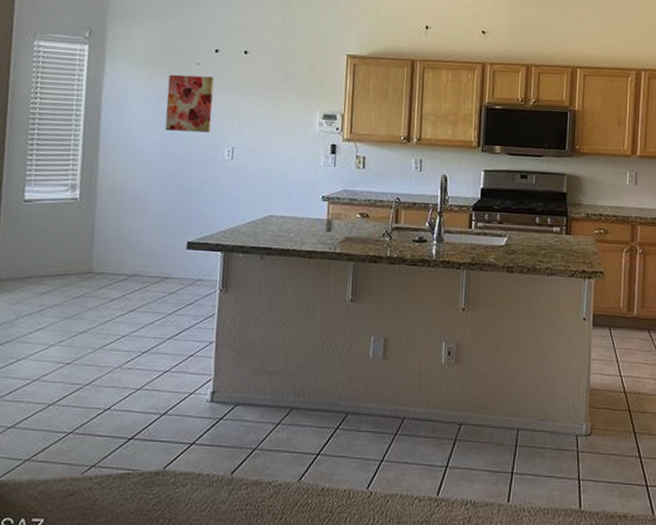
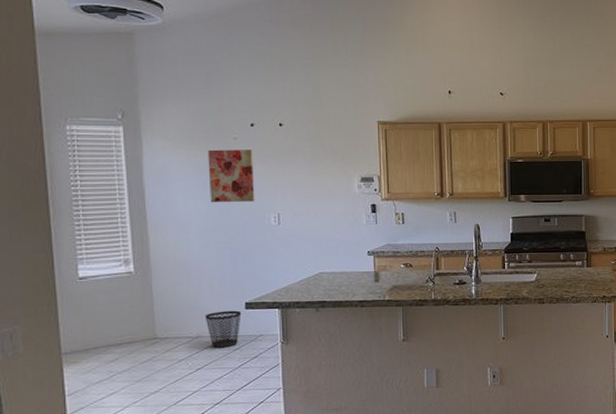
wastebasket: none [144,249,183,290] -> present [205,310,242,348]

